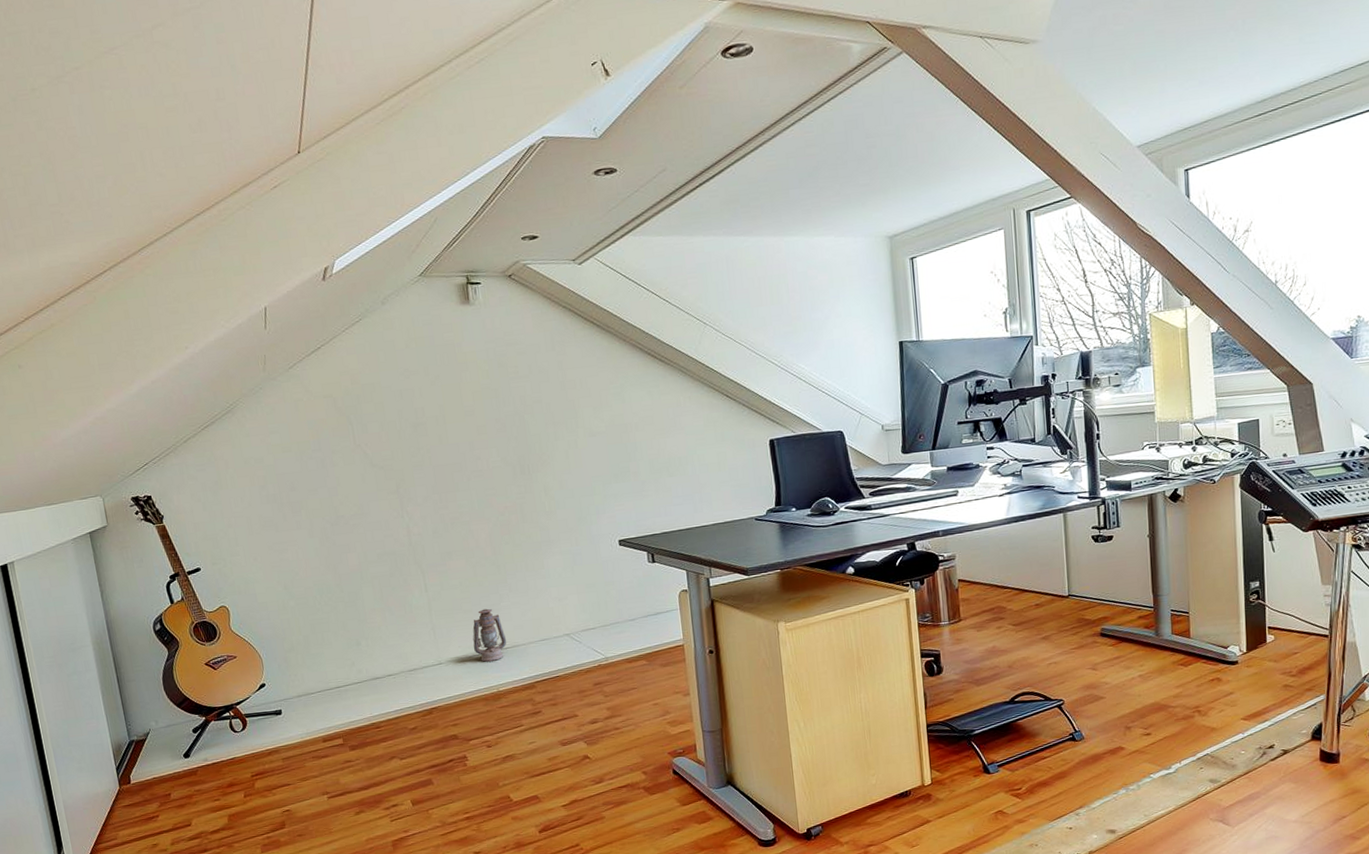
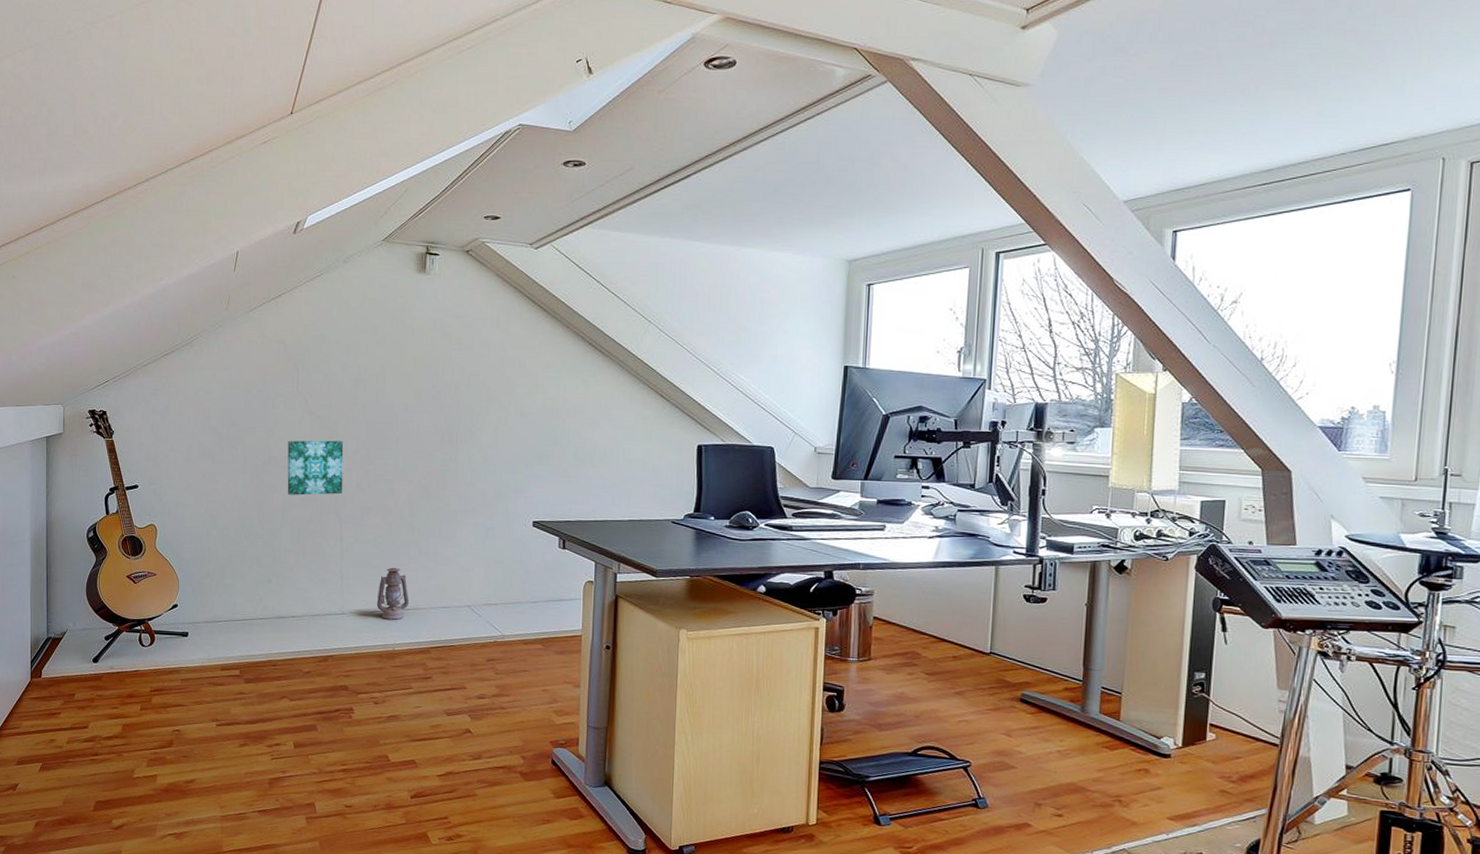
wall art: none [353,489,420,553] -> present [287,440,344,495]

